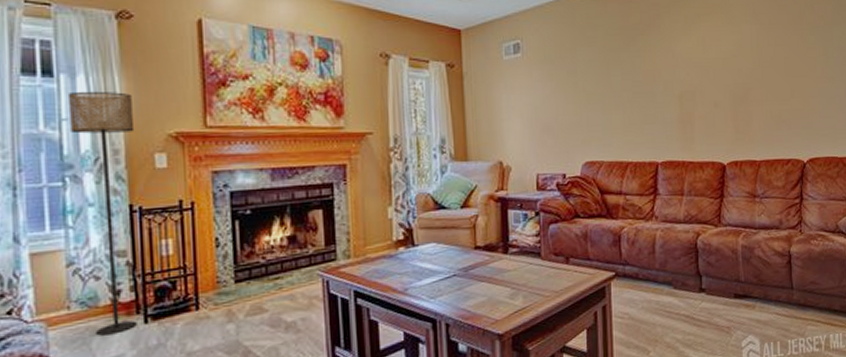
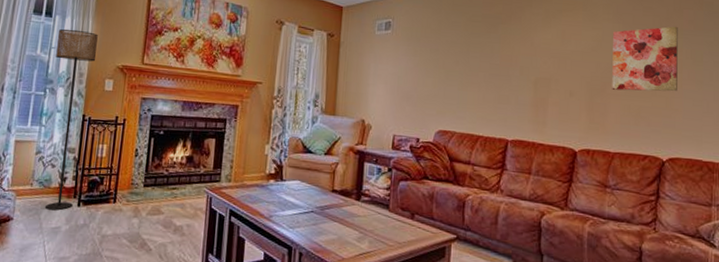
wall art: none [751,23,813,96] -> present [612,26,678,92]

